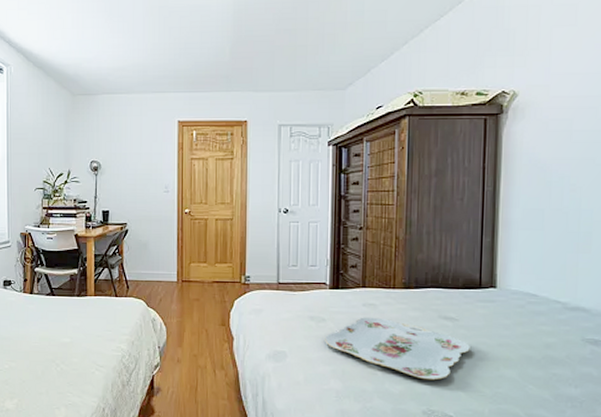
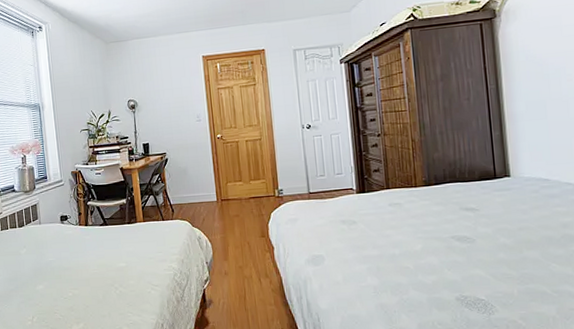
serving tray: present [325,317,470,381] -> none [357,215,493,269]

